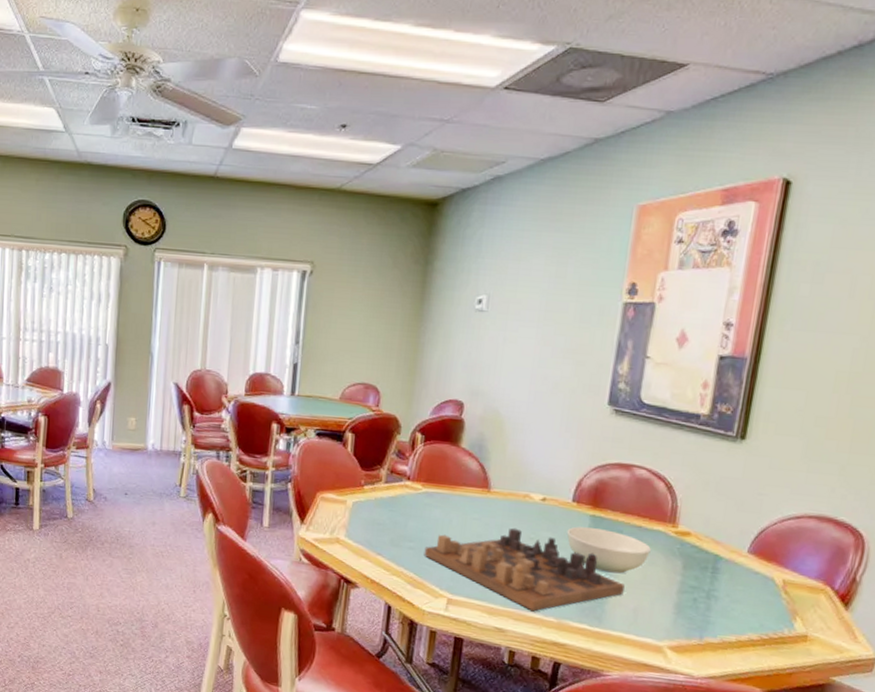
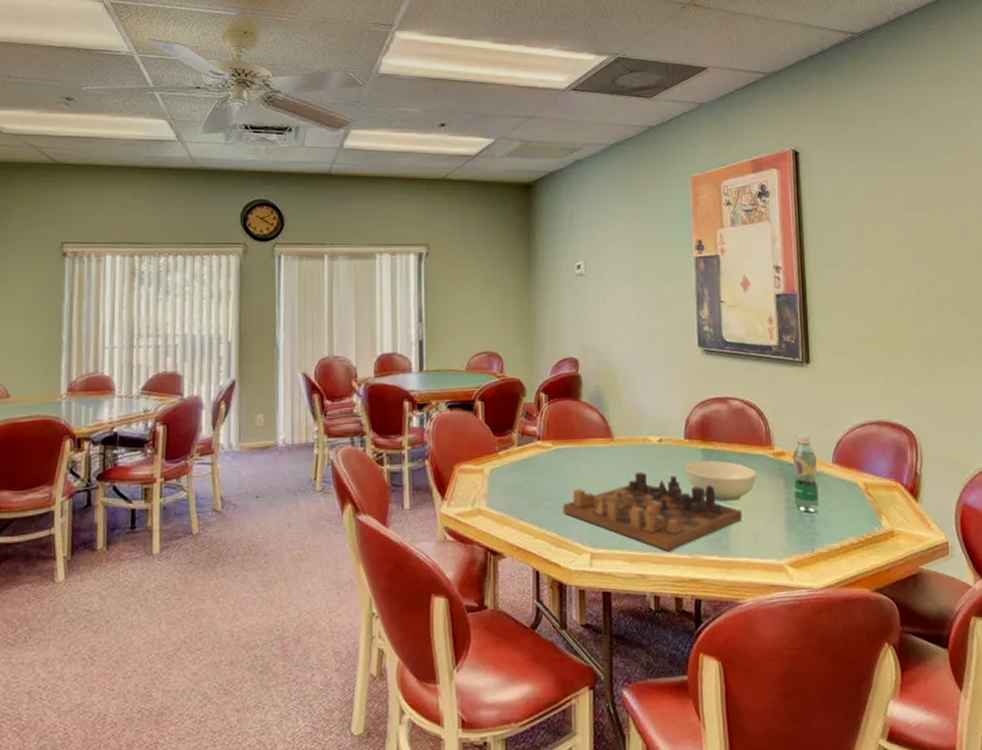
bottle: none [691,515,729,601] -> present [793,433,819,513]

